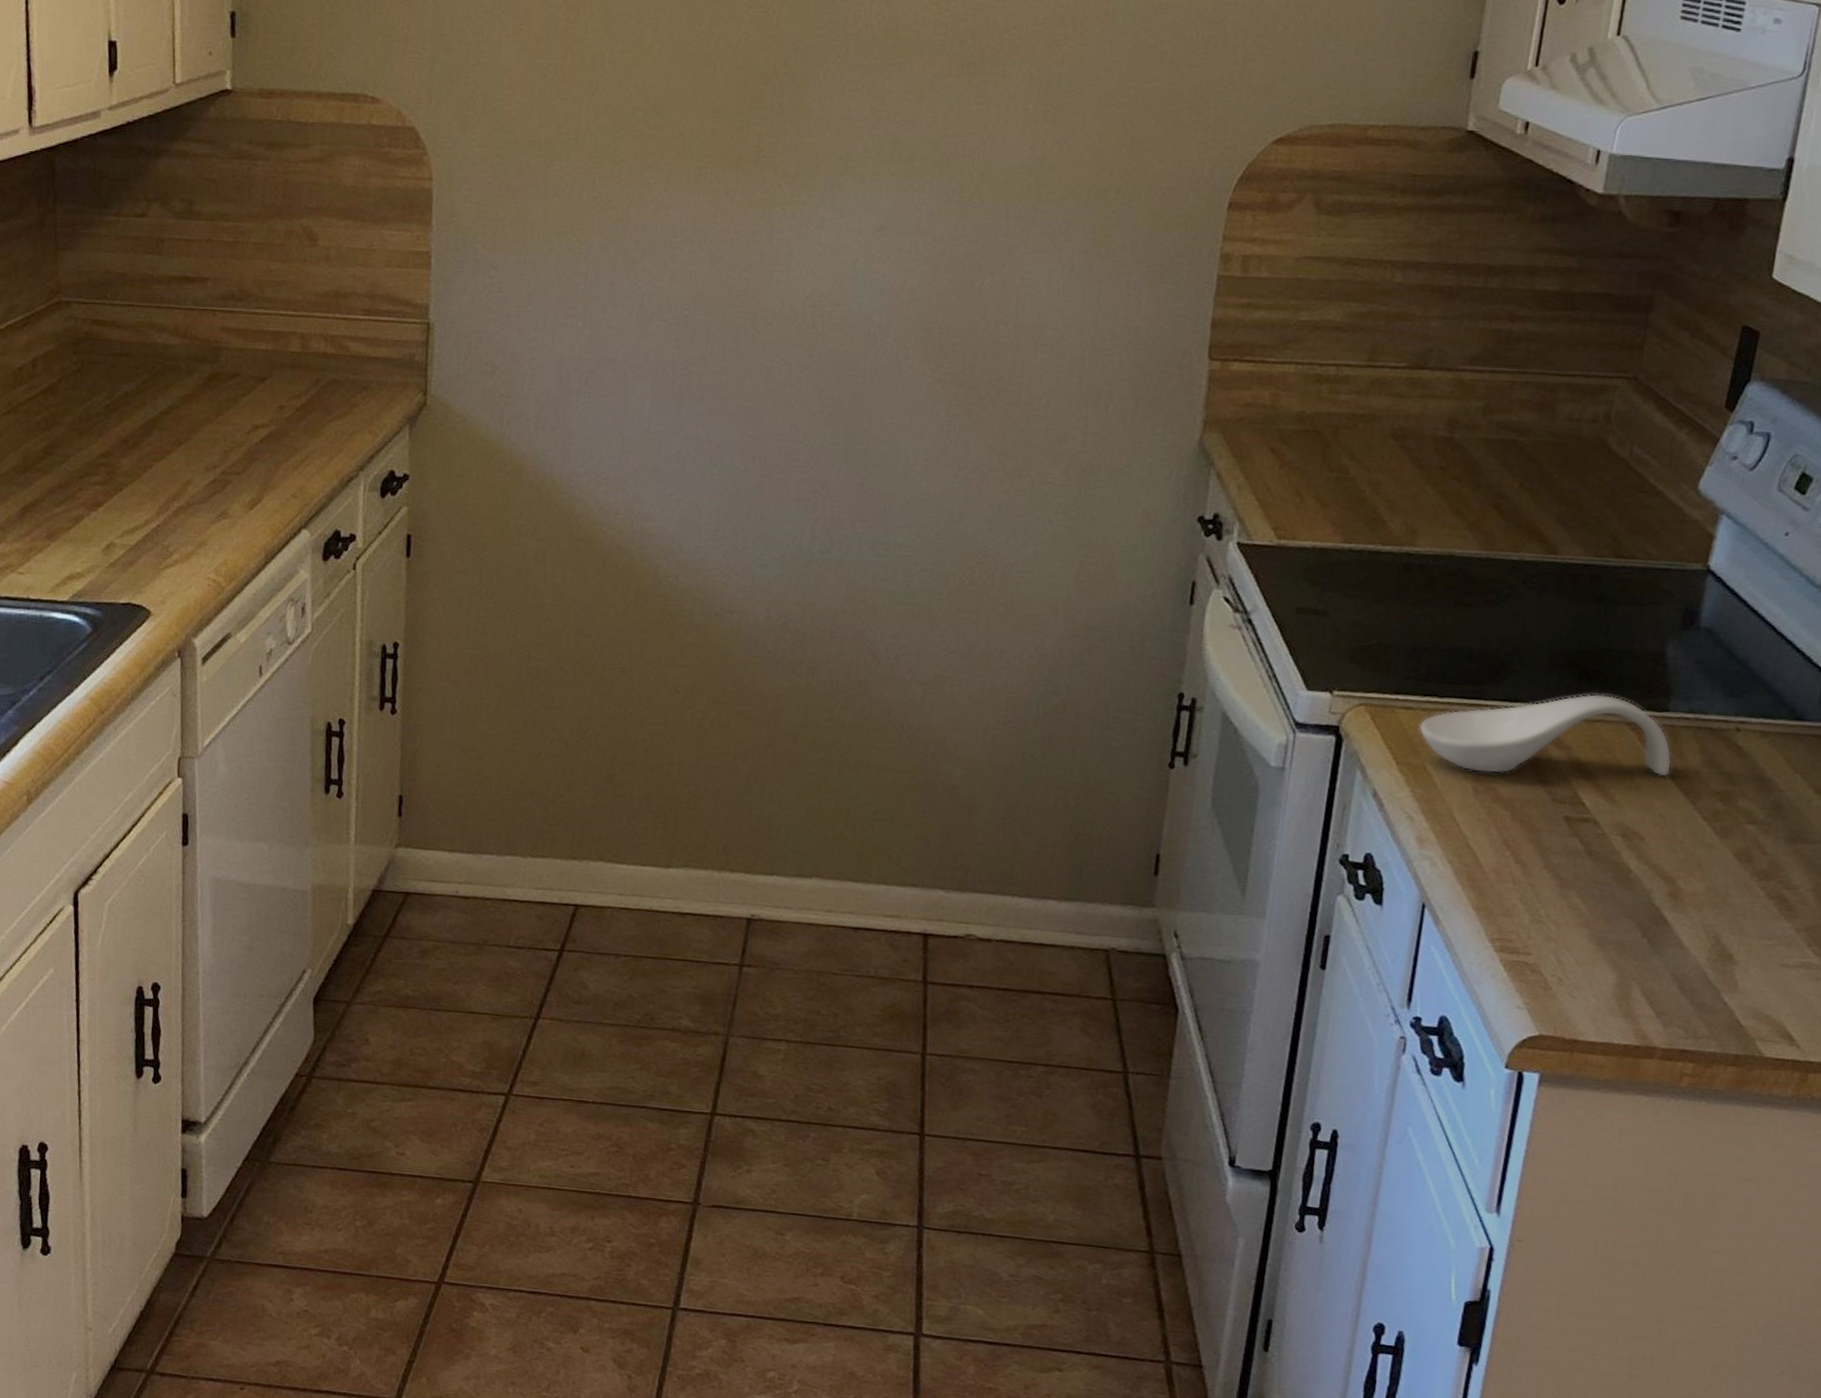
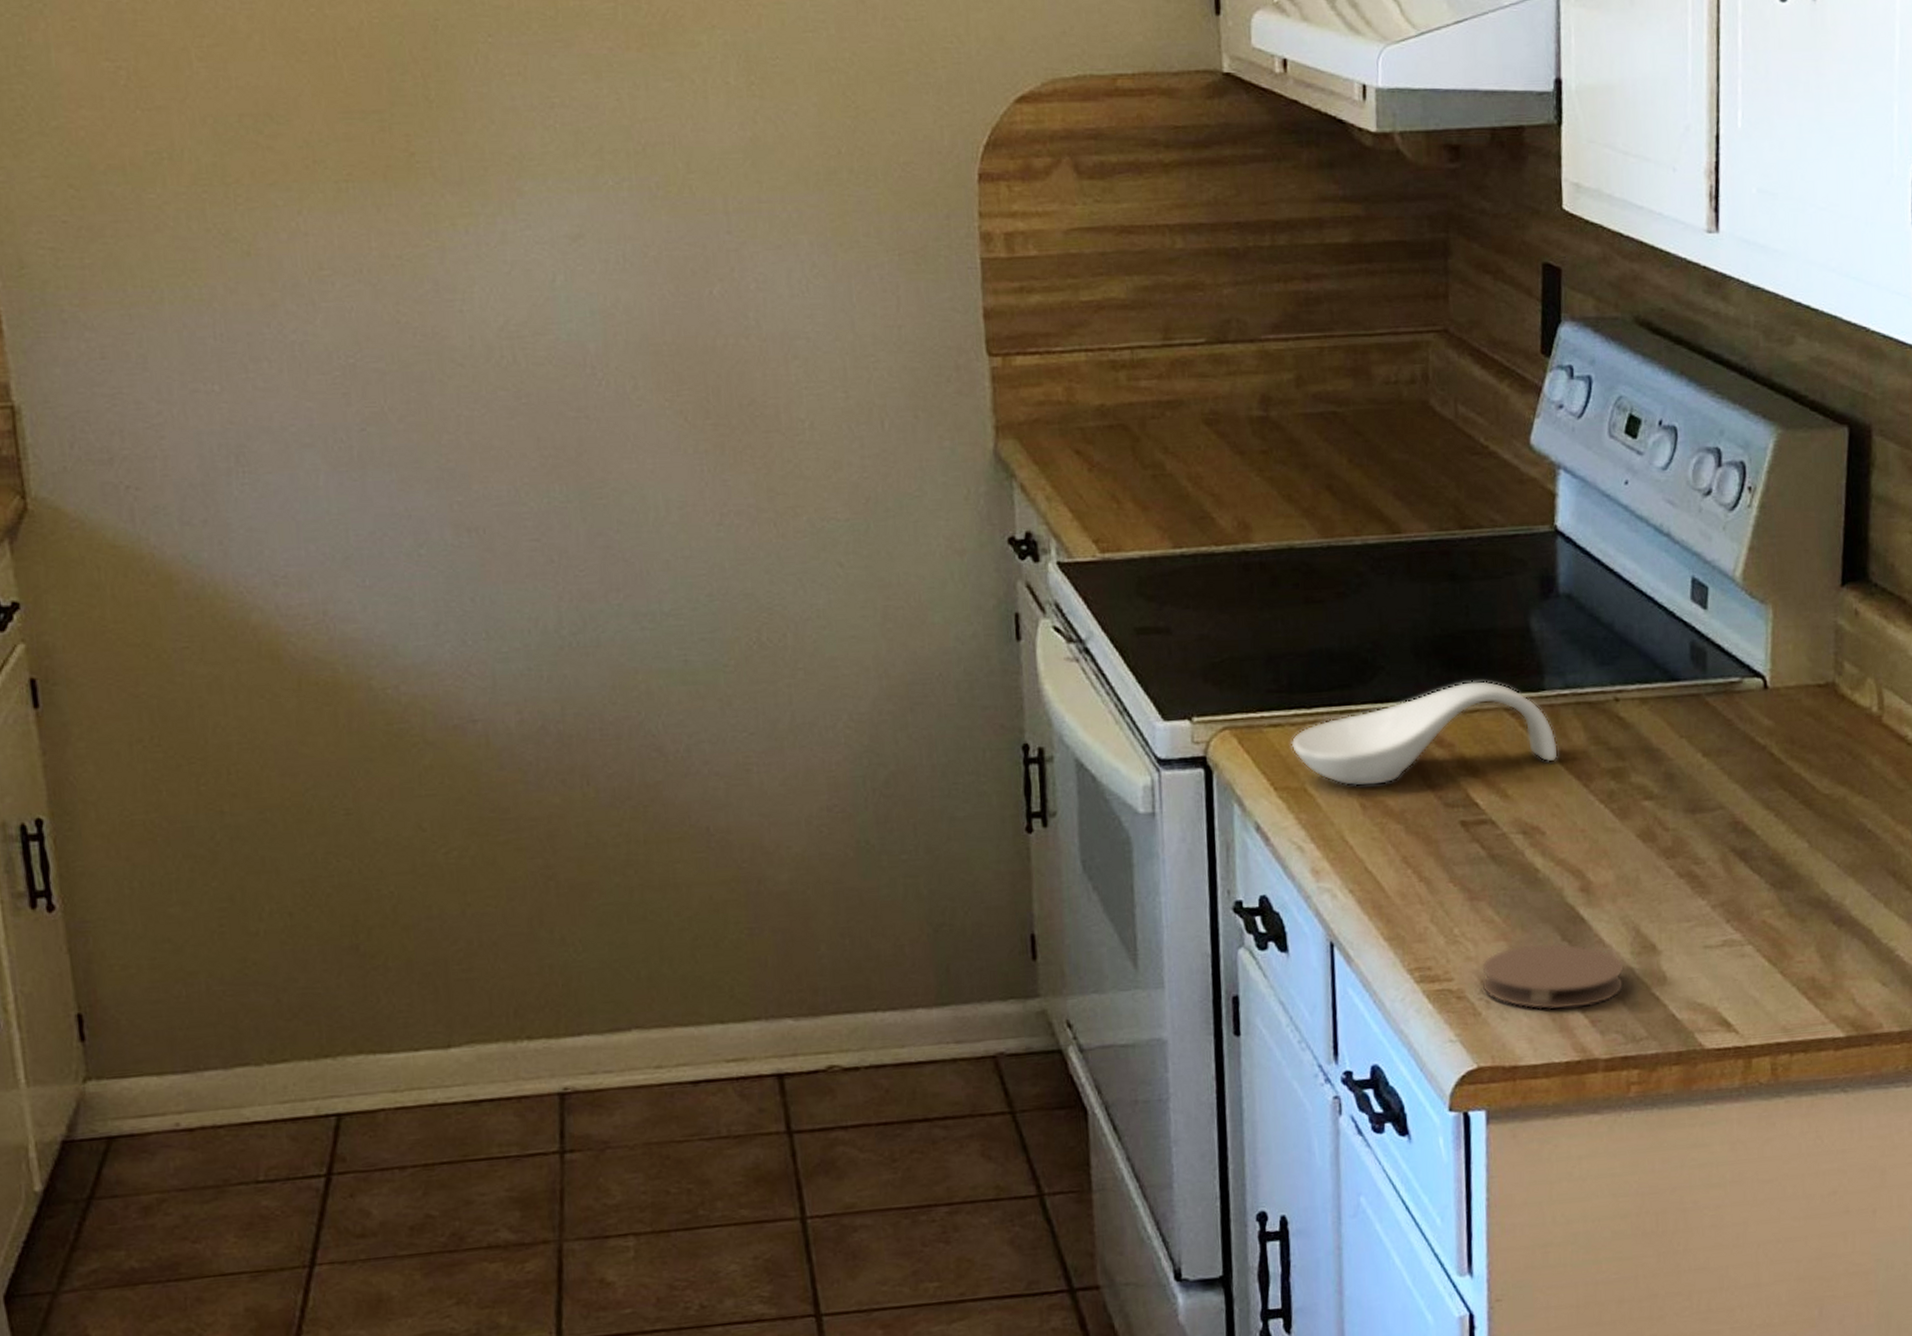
coaster: none [1558,934,1698,1000] -> present [1481,942,1624,1010]

